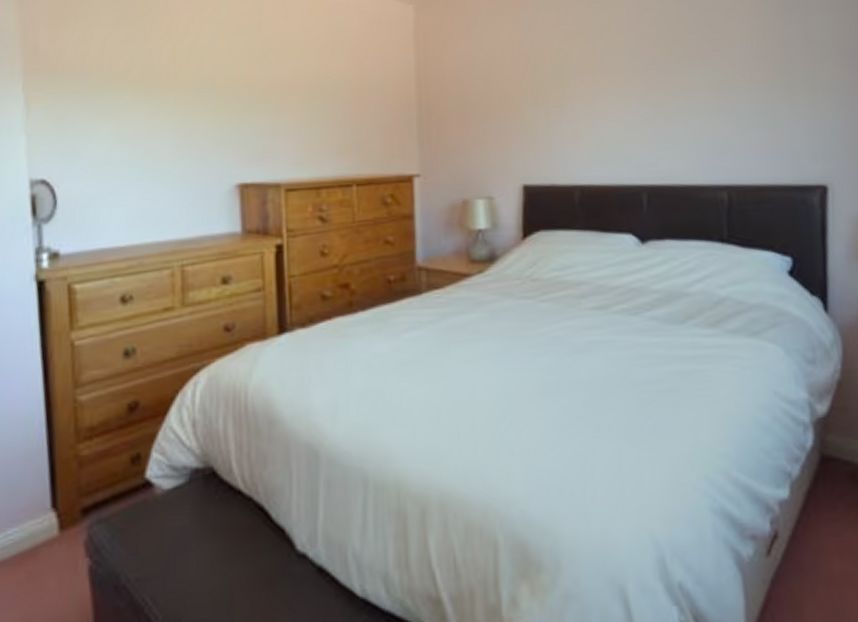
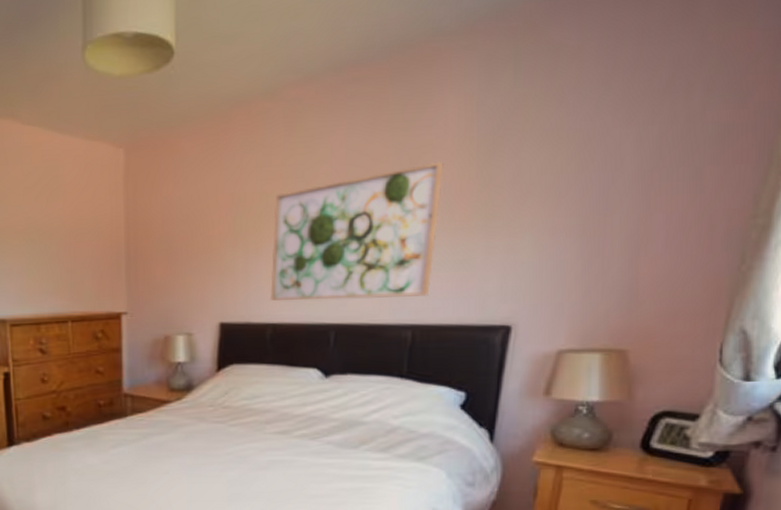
wall art: none [573,23,740,161] -> present [269,161,444,301]

